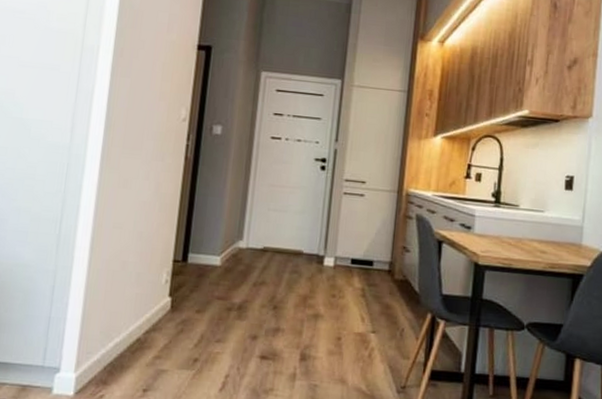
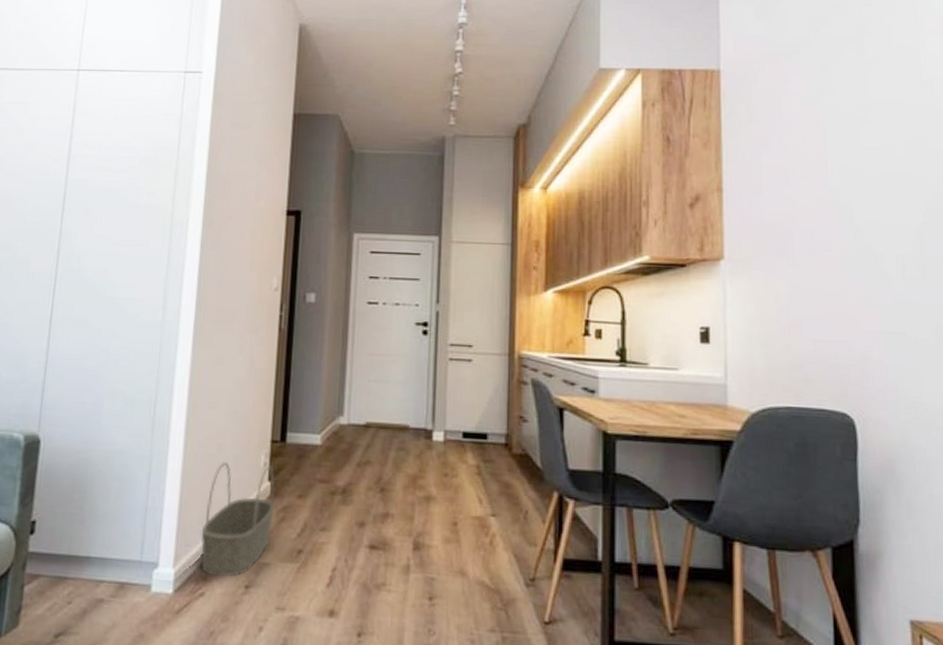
basket: none [102,277,175,381] -> present [201,461,275,577]

